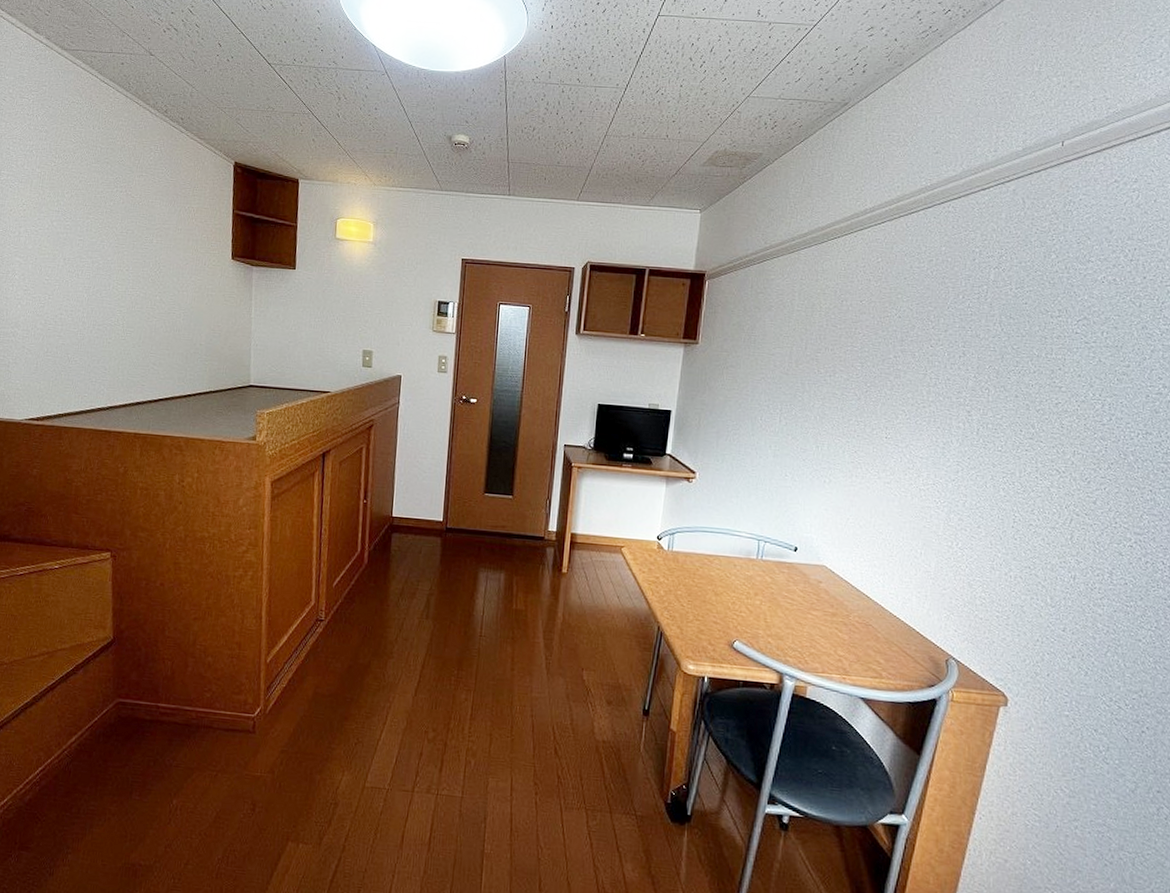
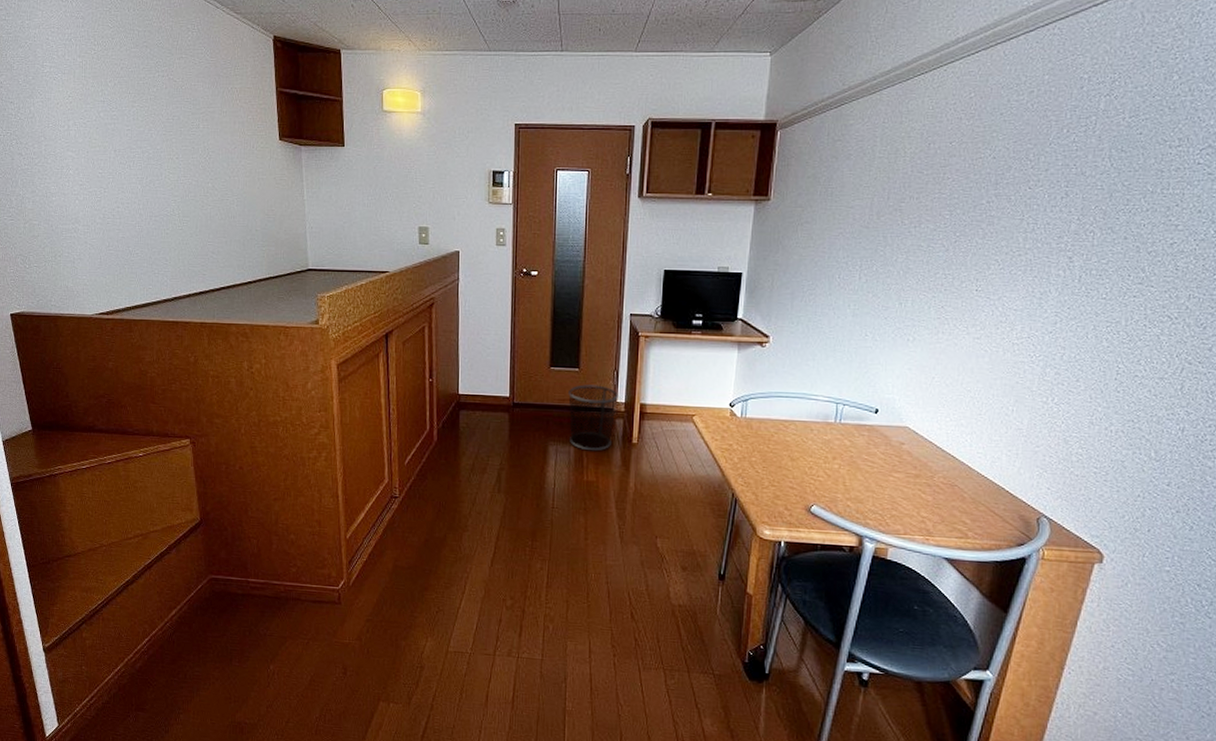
trash can: none [500,512,551,580] -> present [568,384,619,452]

